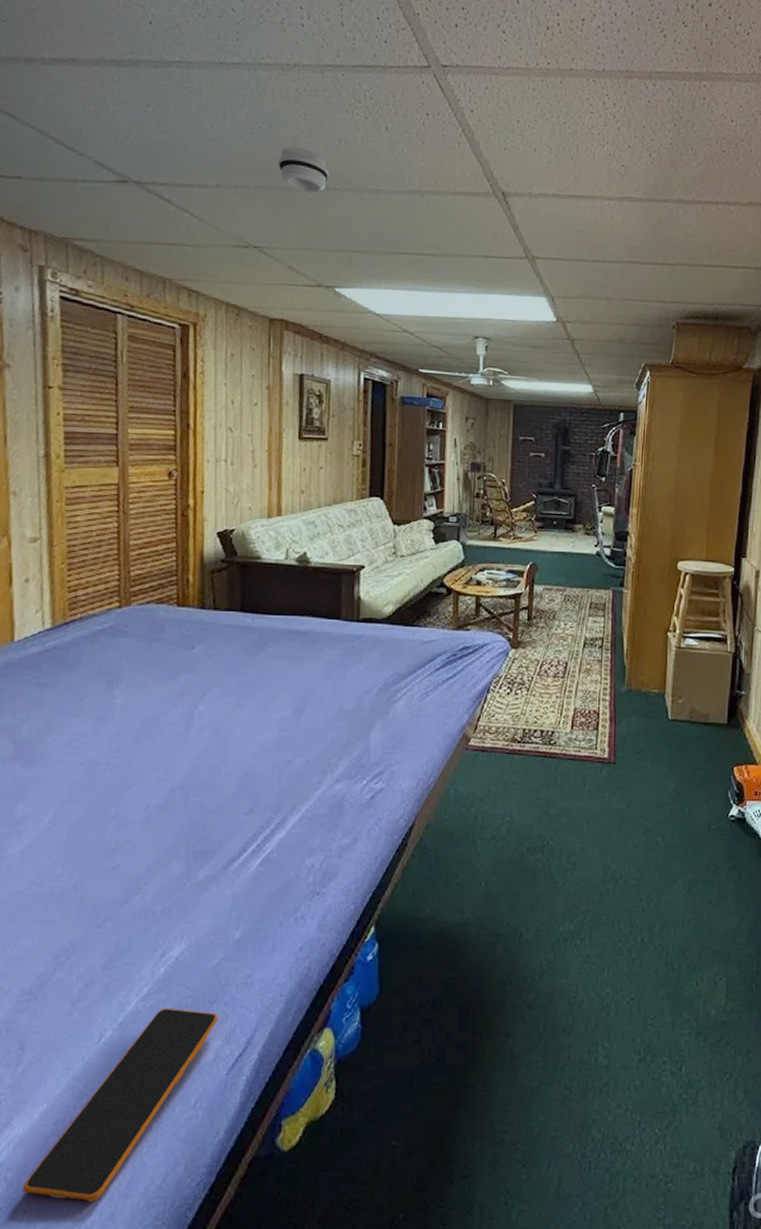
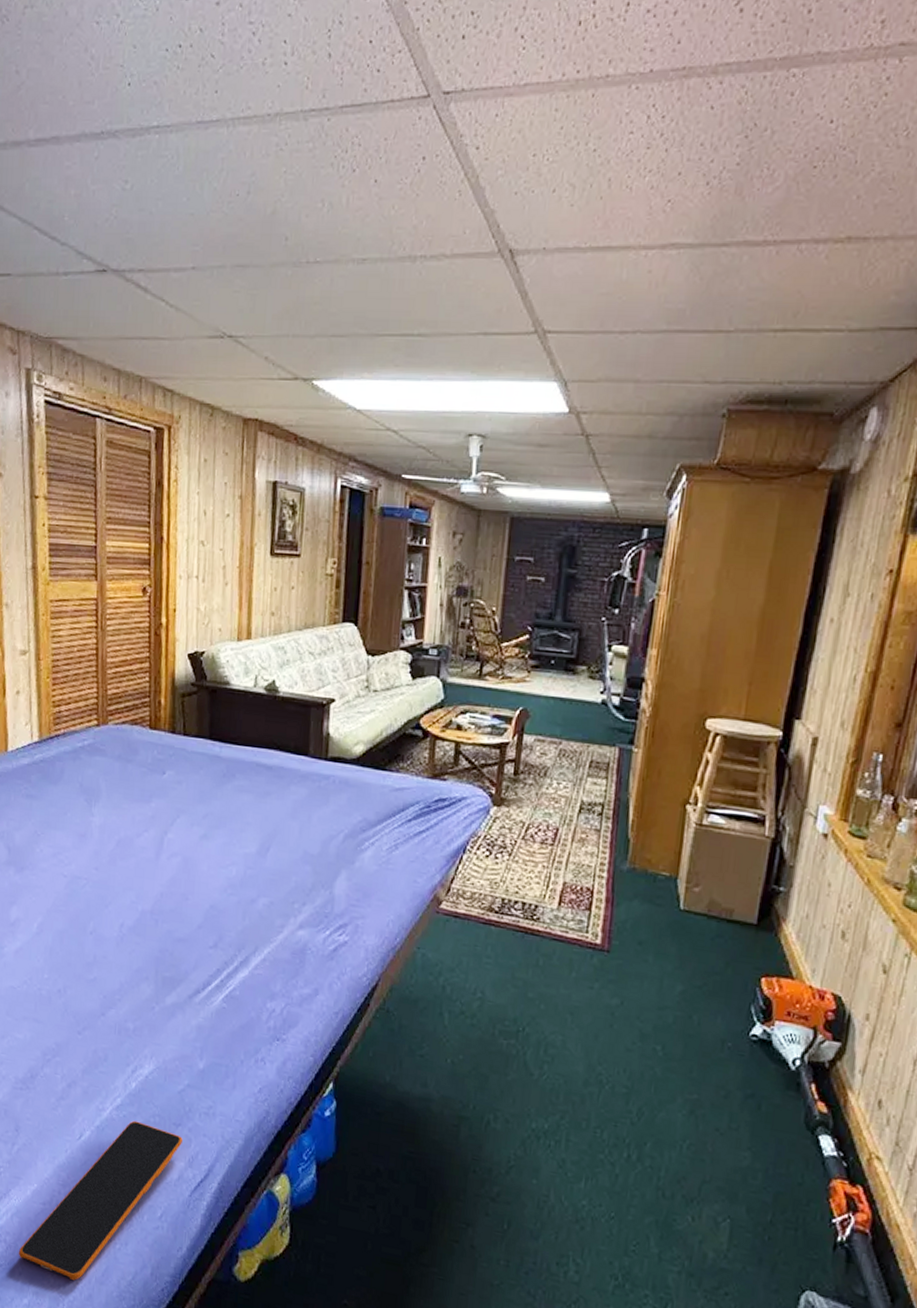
smoke detector: present [278,146,330,194] -> none [256,215,311,269]

